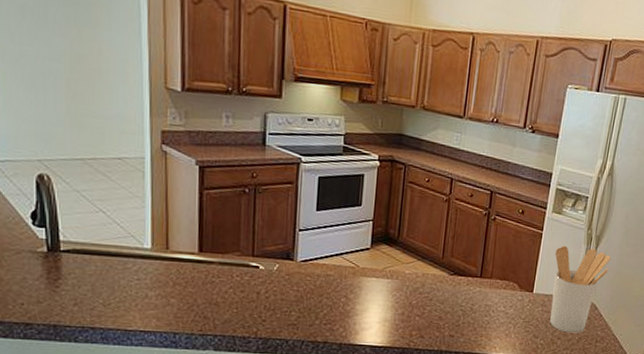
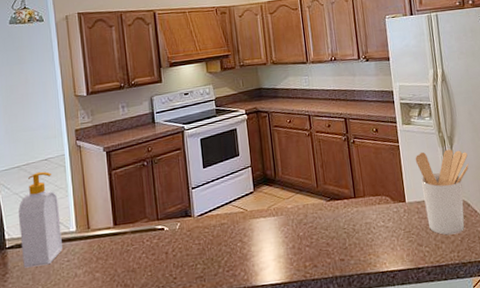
soap bottle: none [79,171,133,279] -> present [19,171,62,268]

